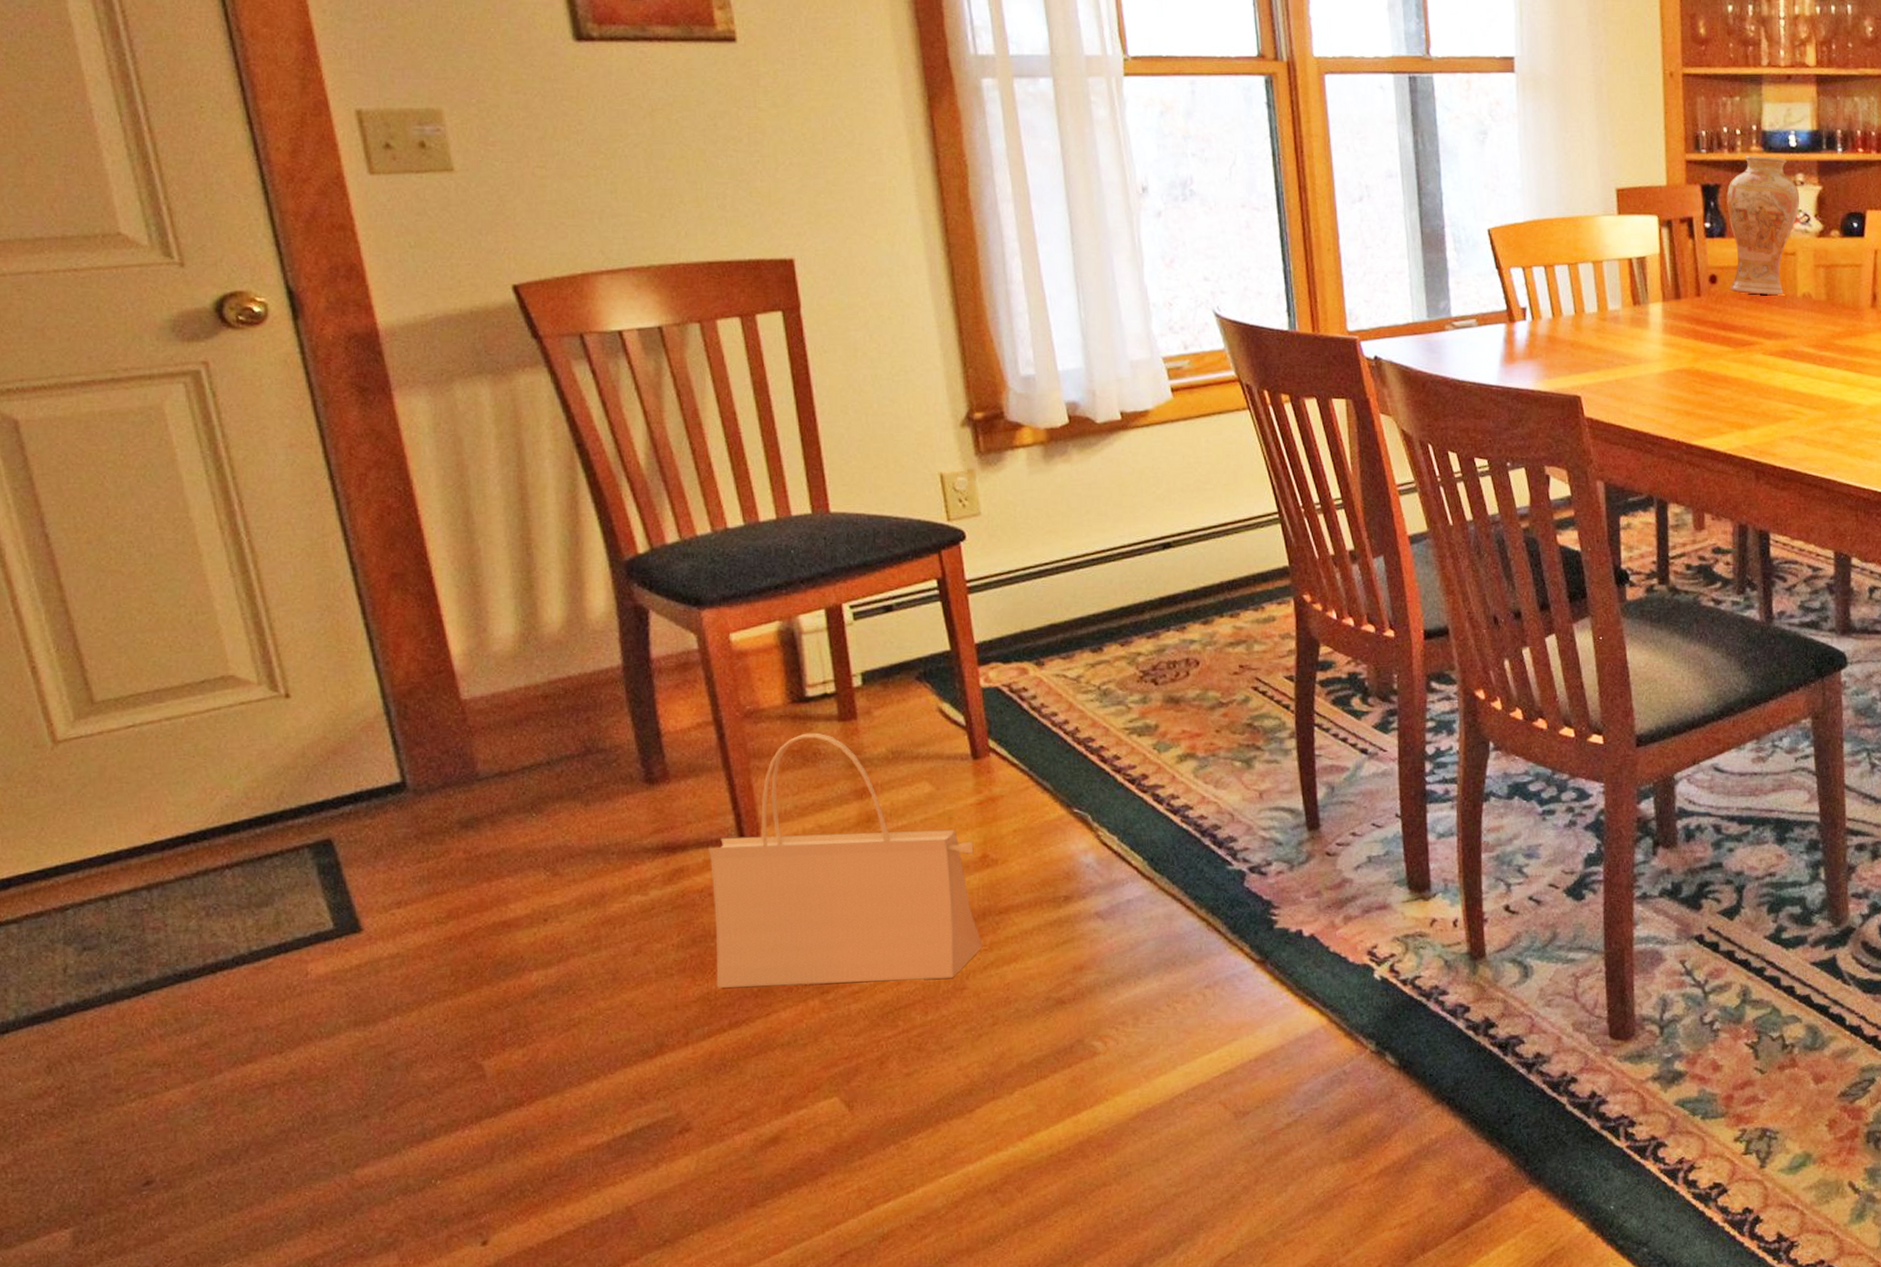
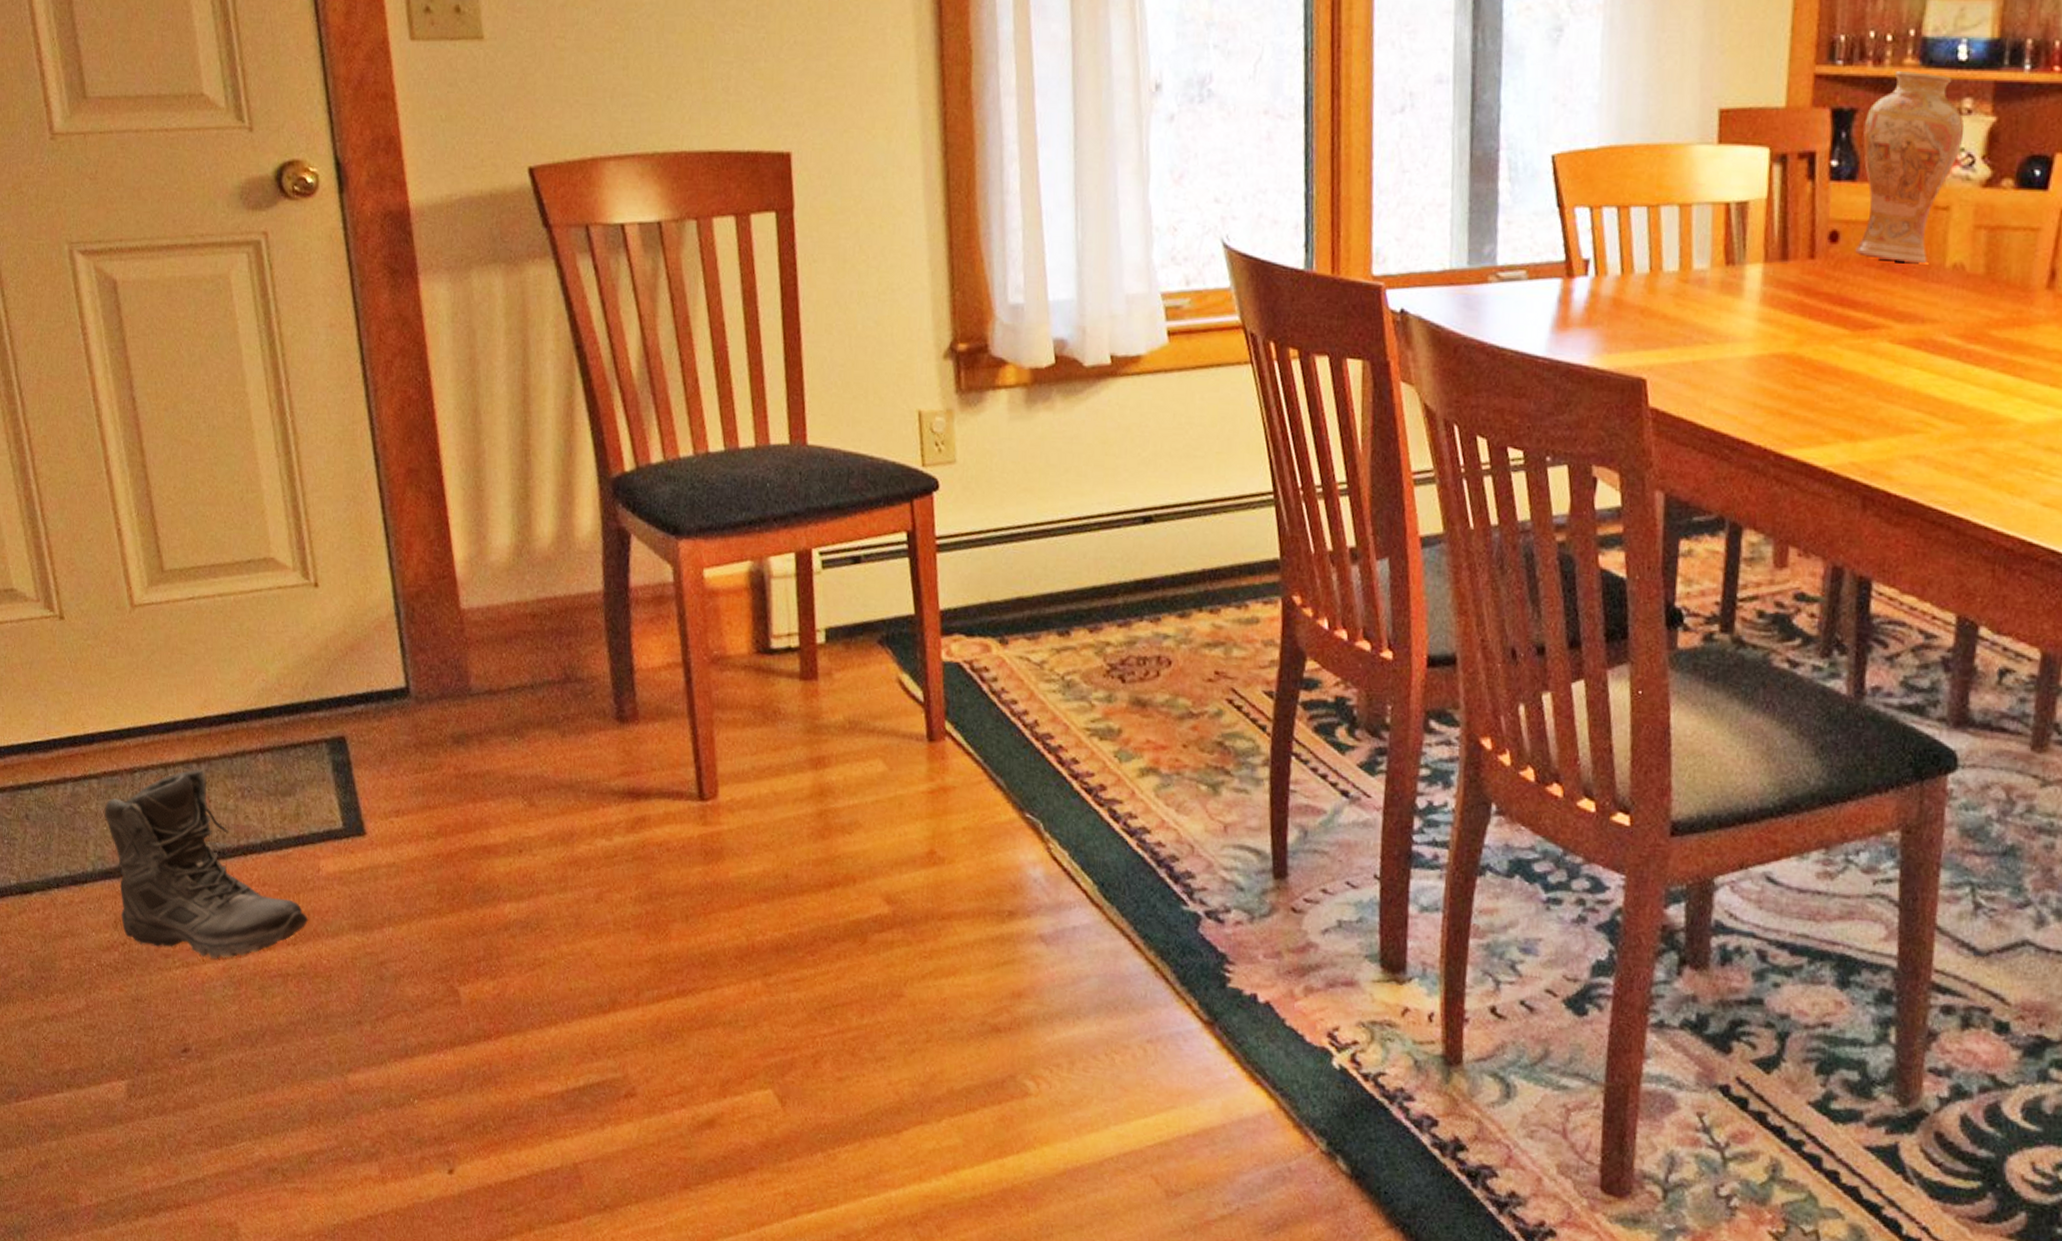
boot: none [29,895,297,1084] -> present [105,769,309,959]
tote bag: present [707,732,983,988] -> none [668,688,923,982]

